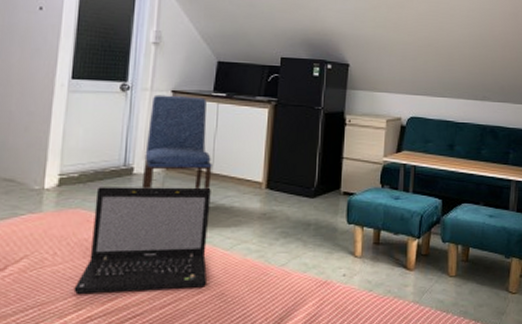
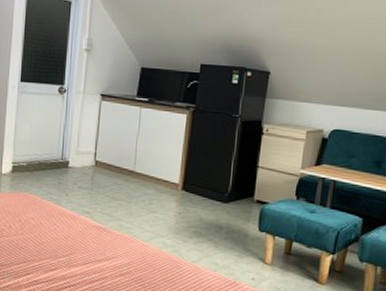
laptop: present [73,187,211,294] -> none [24,176,133,271]
dining chair: present [141,94,212,190] -> none [75,97,135,186]

